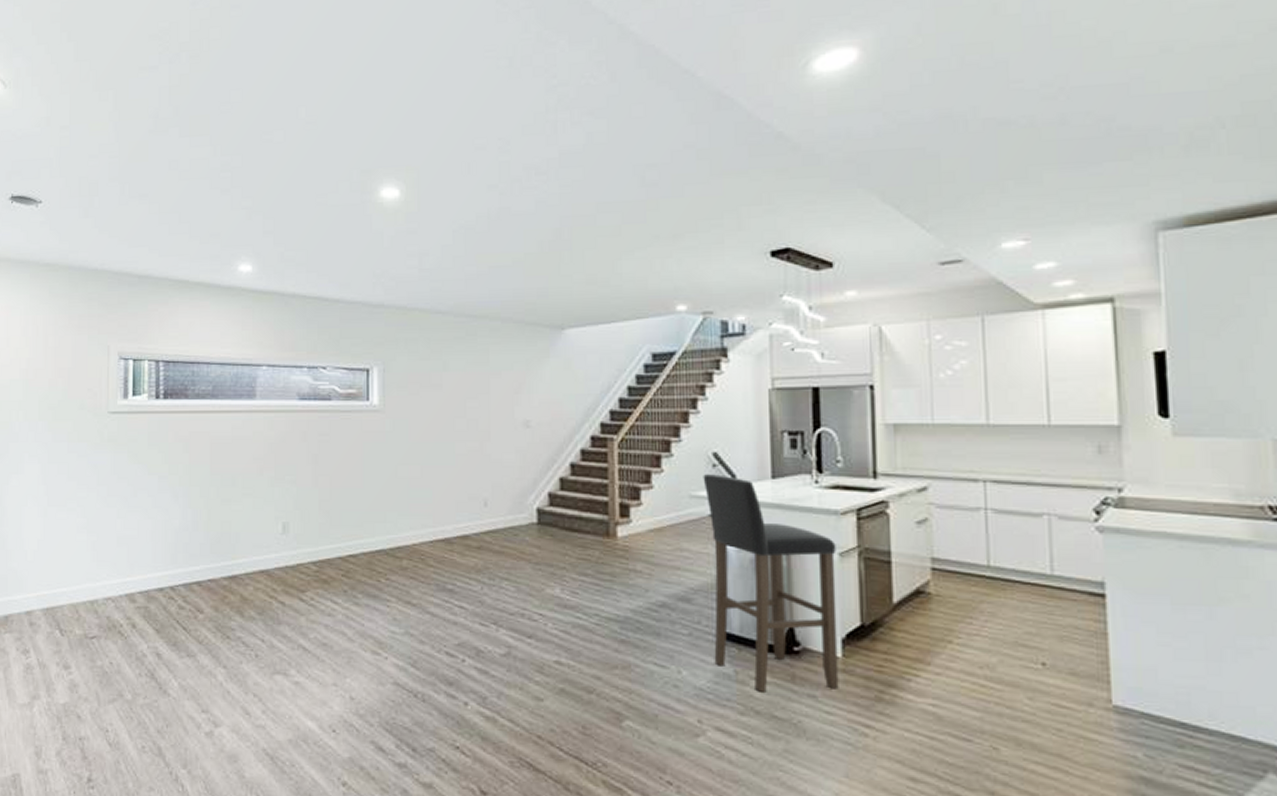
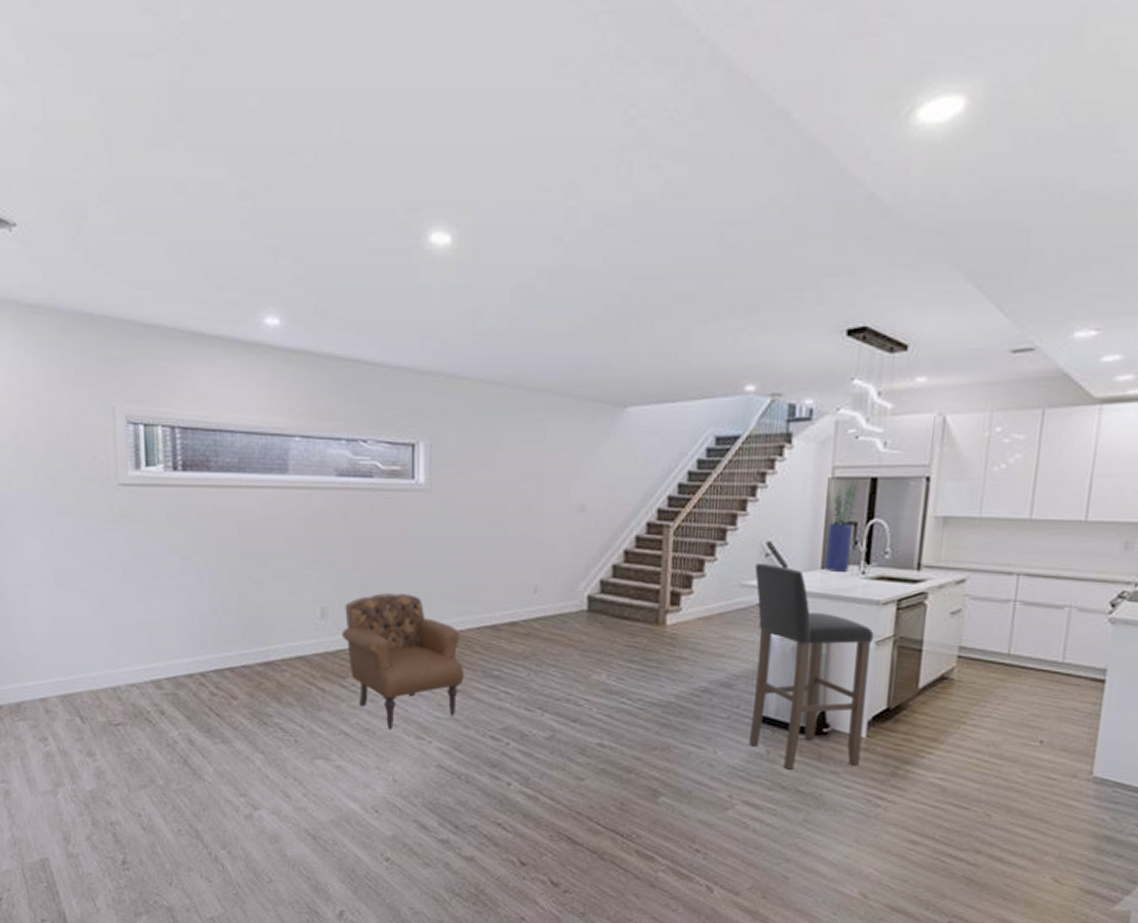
armchair: none [301,508,419,645] -> present [341,593,465,730]
vase: none [775,393,801,481] -> present [825,482,859,572]

